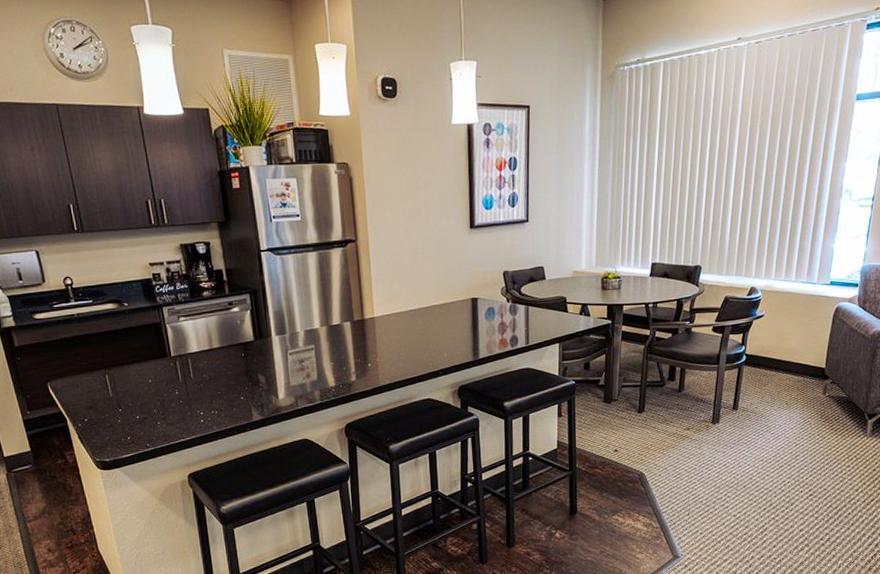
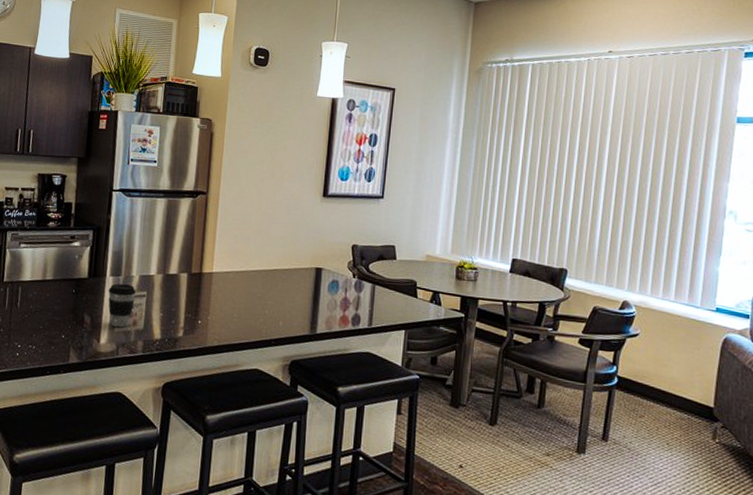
coffee cup: none [276,341,304,382] -> present [108,283,136,328]

